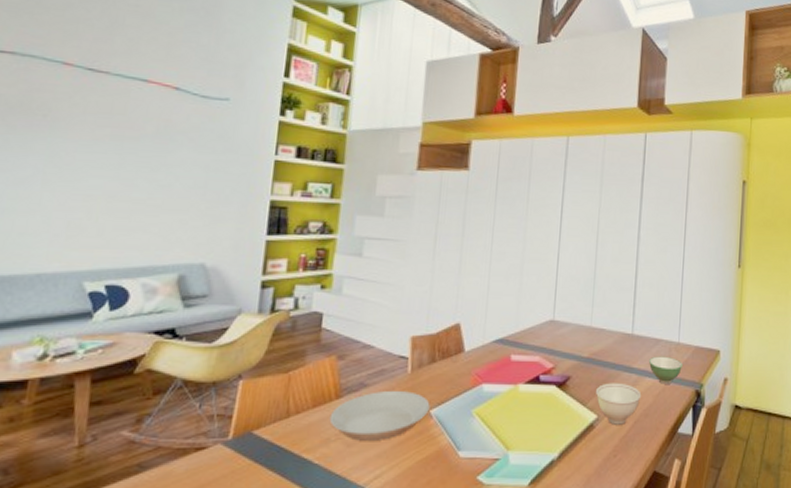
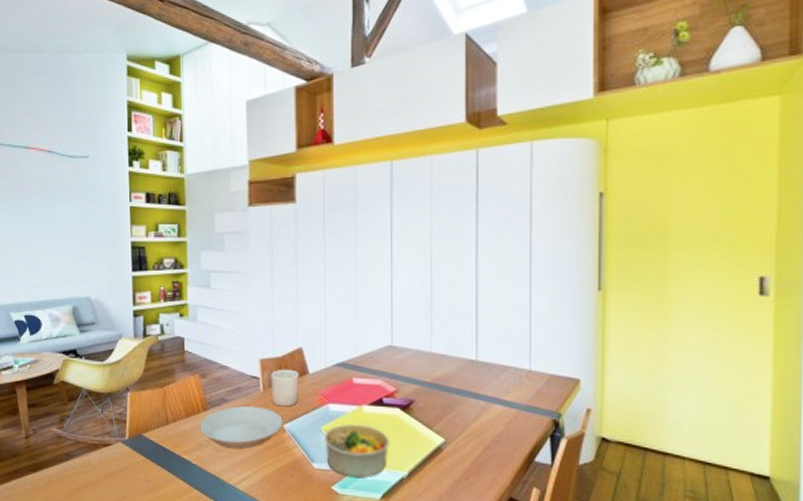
mug: none [419,347,454,390] -> present [271,369,300,407]
bowl: none [473,405,543,465] -> present [323,423,389,479]
bowl: present [596,383,642,425] -> none [442,408,491,450]
bowl: present [648,356,682,384] -> none [496,383,536,412]

